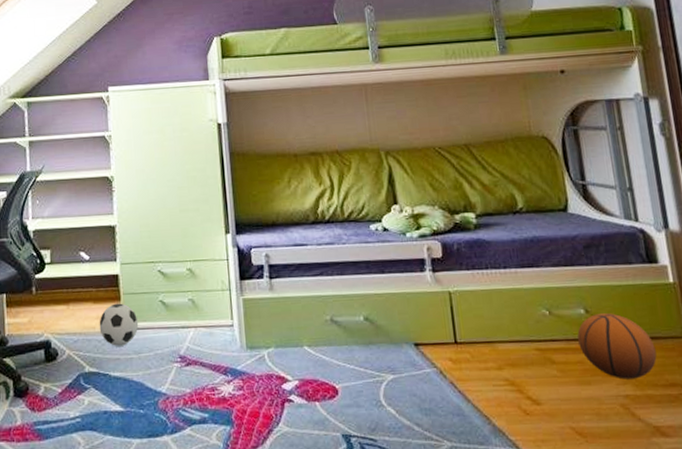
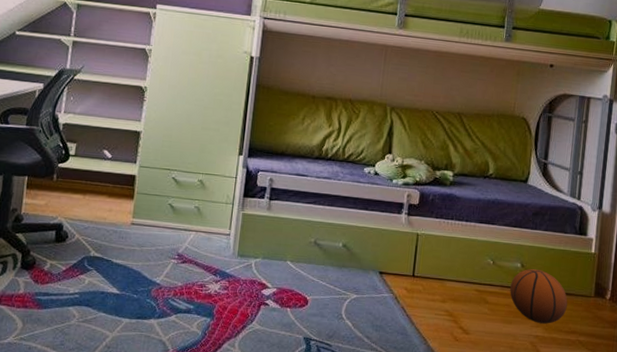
soccer ball: present [99,303,139,346] -> none [109,200,147,238]

